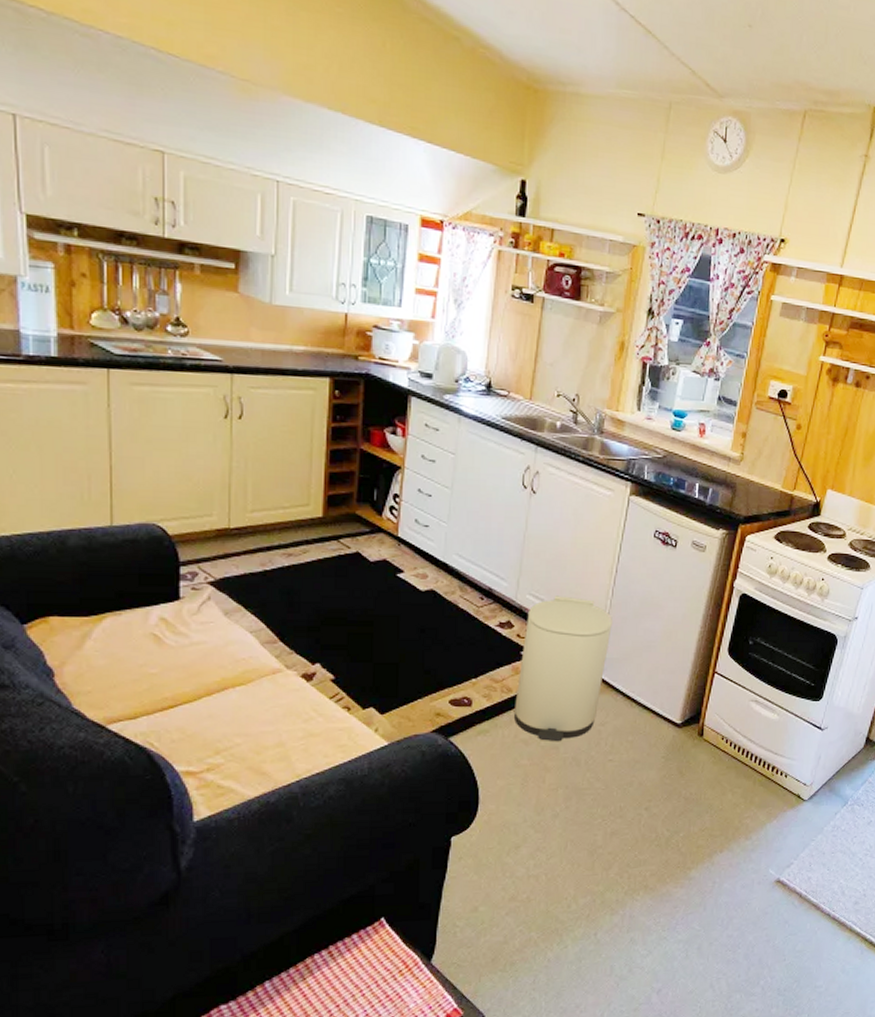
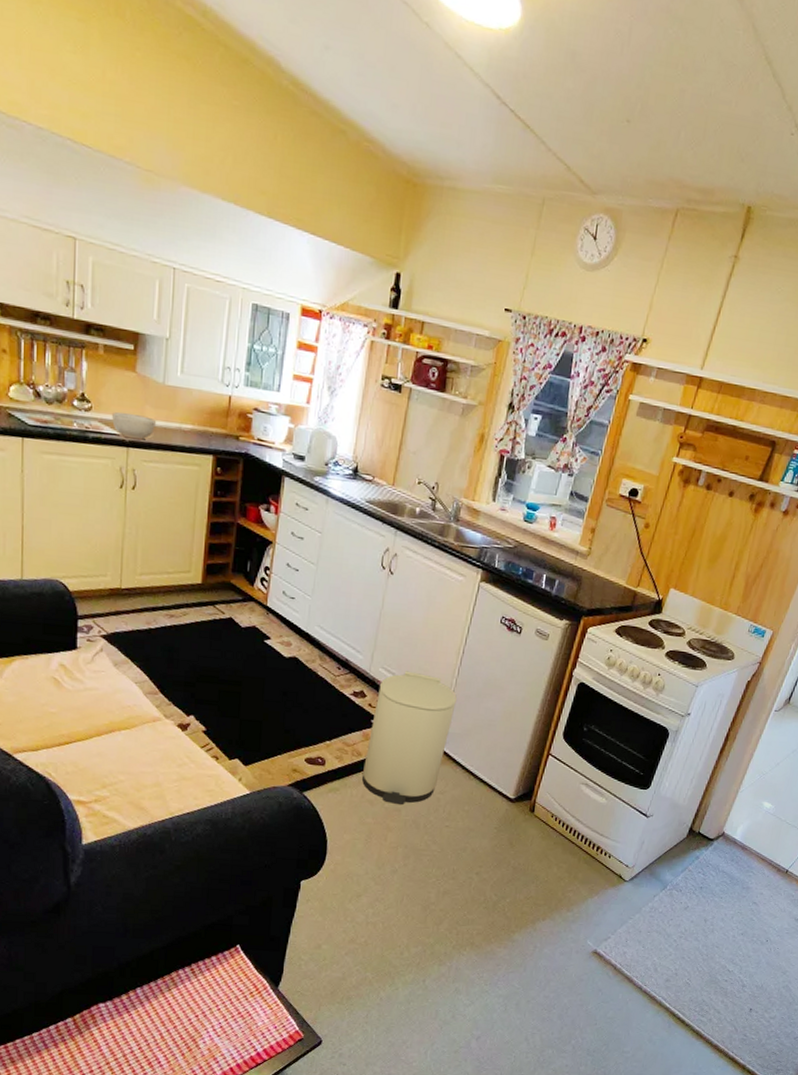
bowl: none [213,336,263,365] -> present [112,412,156,440]

